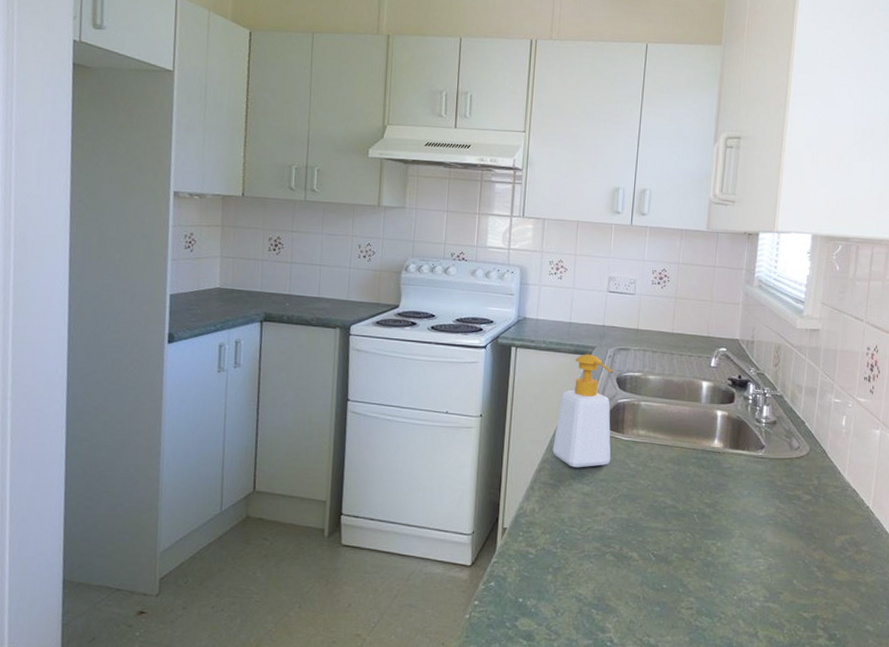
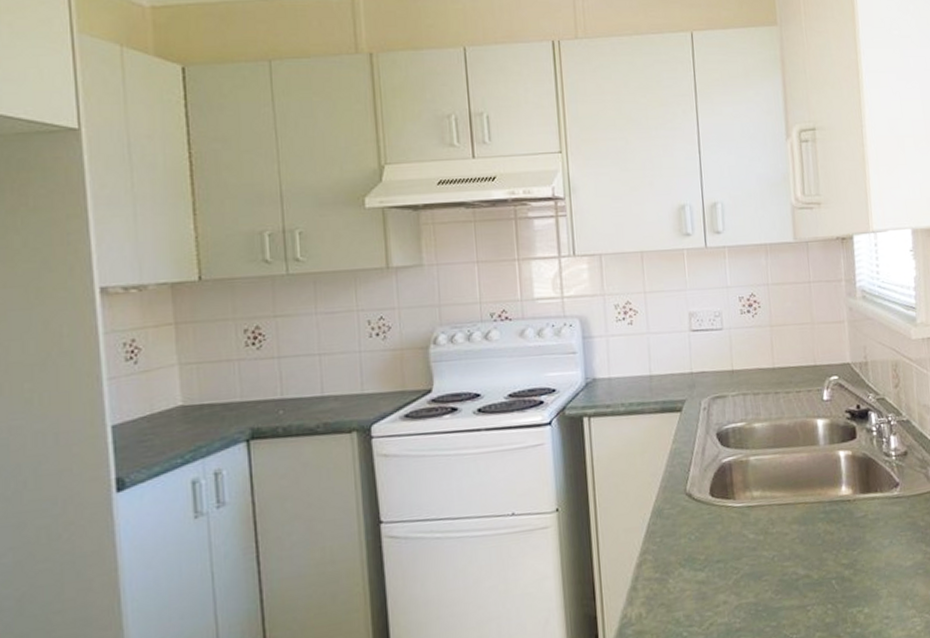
soap bottle: present [552,354,614,468] -> none [652,410,725,553]

